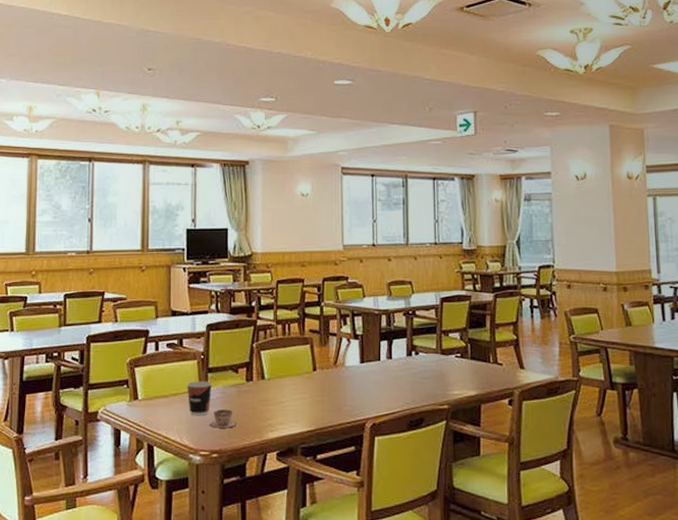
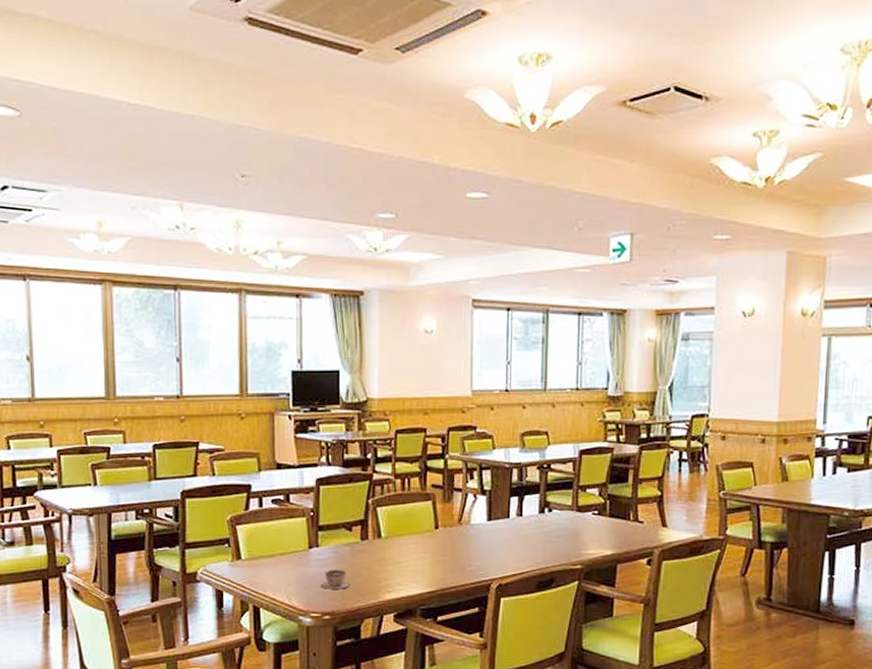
cup: present [187,381,213,416] -> none [295,540,324,577]

